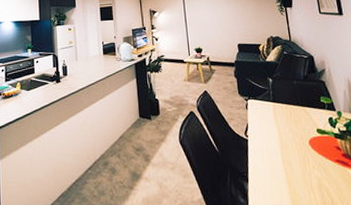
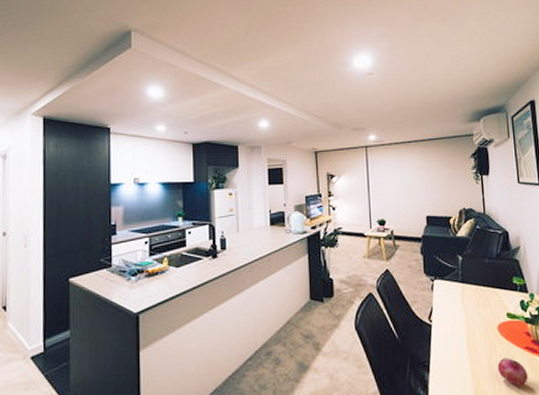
fruit: none [311,170,341,196] -> present [497,358,528,386]

